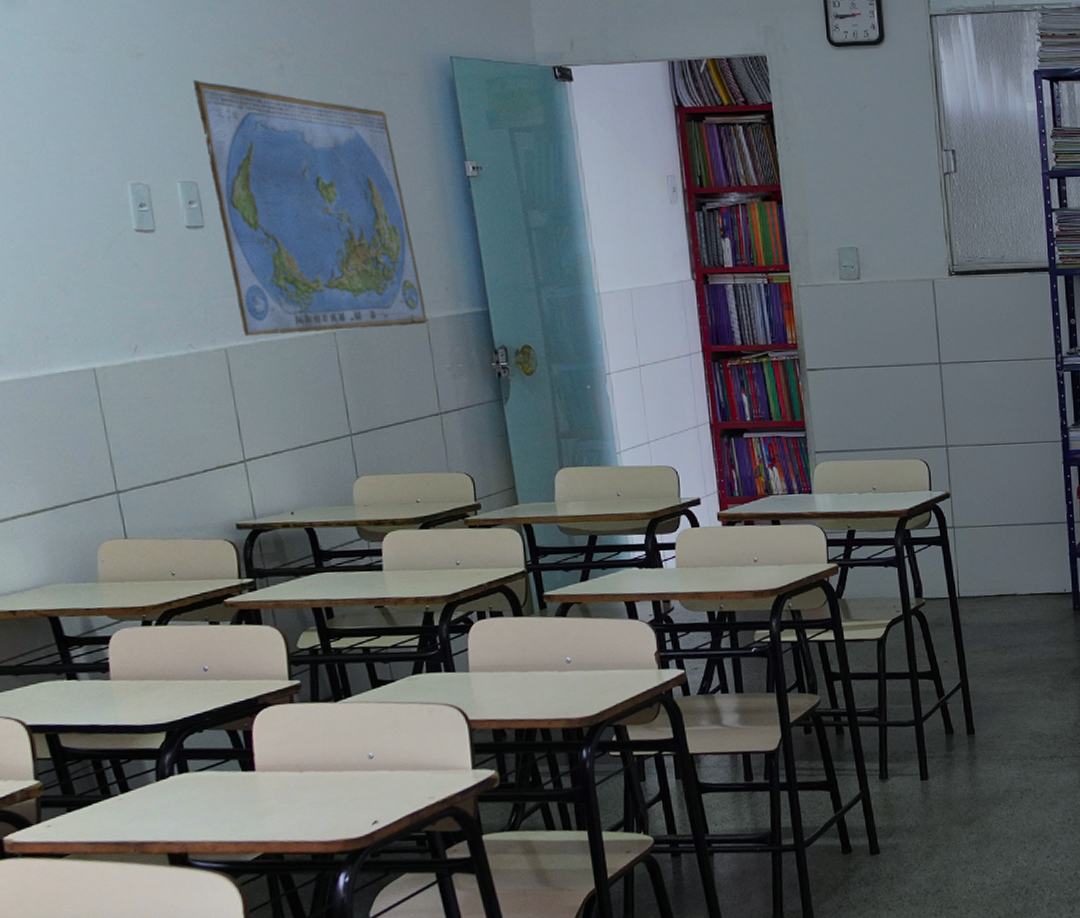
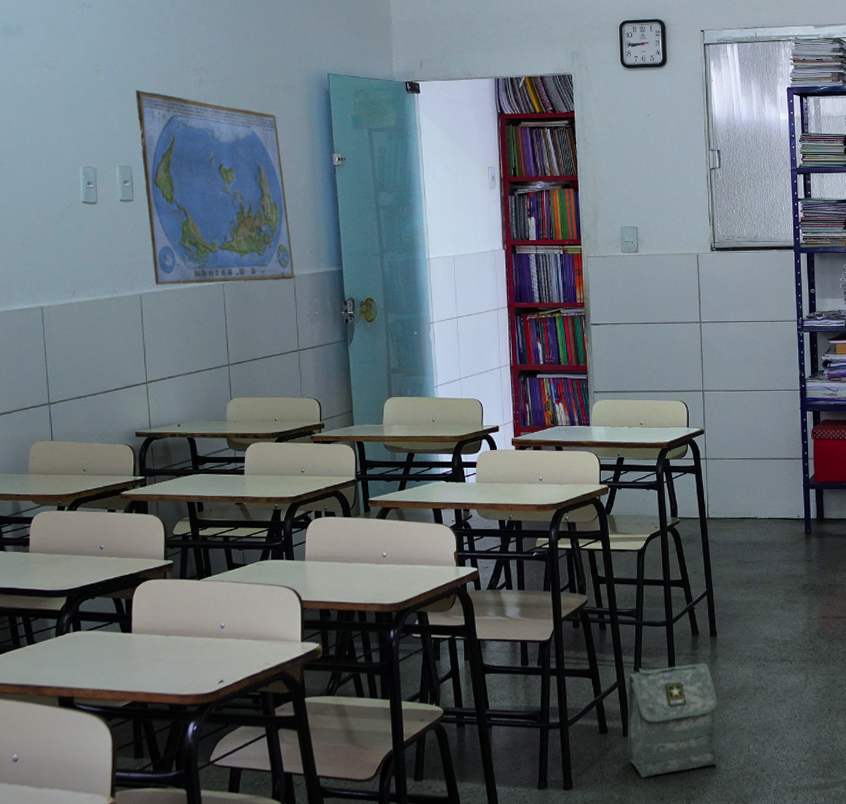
bag: none [873,765,983,901] -> present [627,663,719,778]

